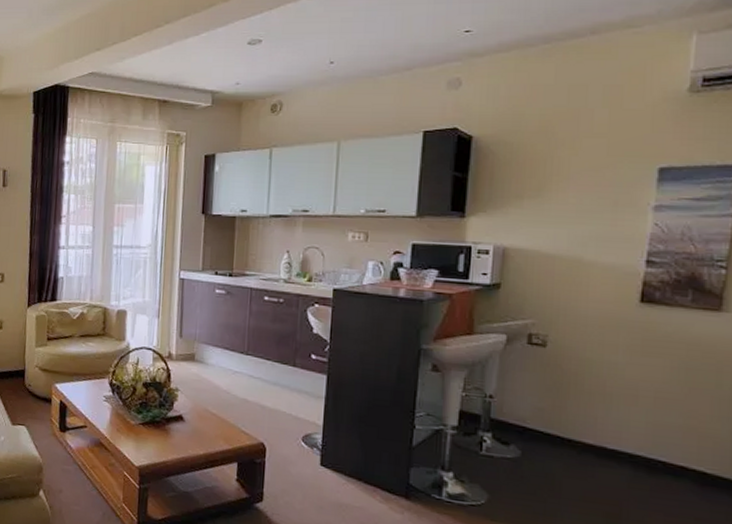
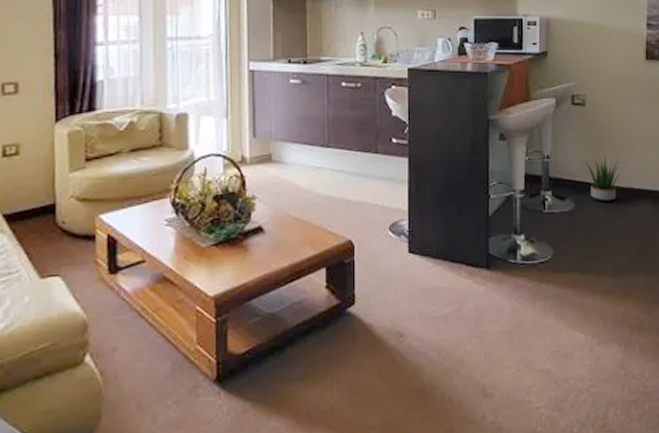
potted plant: none [539,406,588,457] -> present [585,157,620,202]

